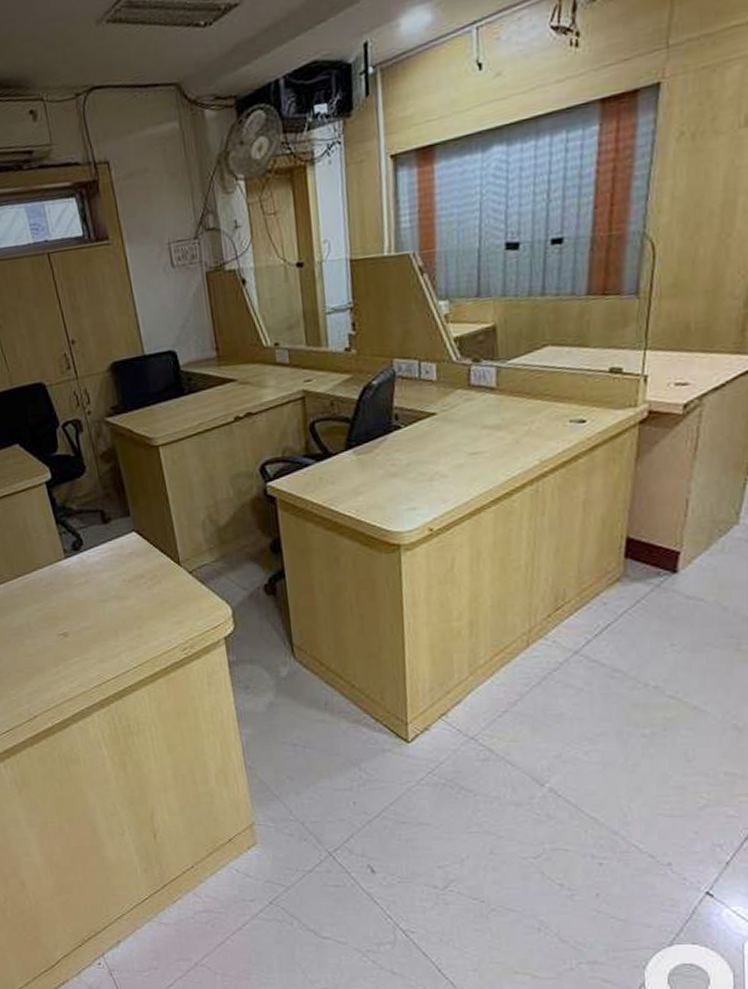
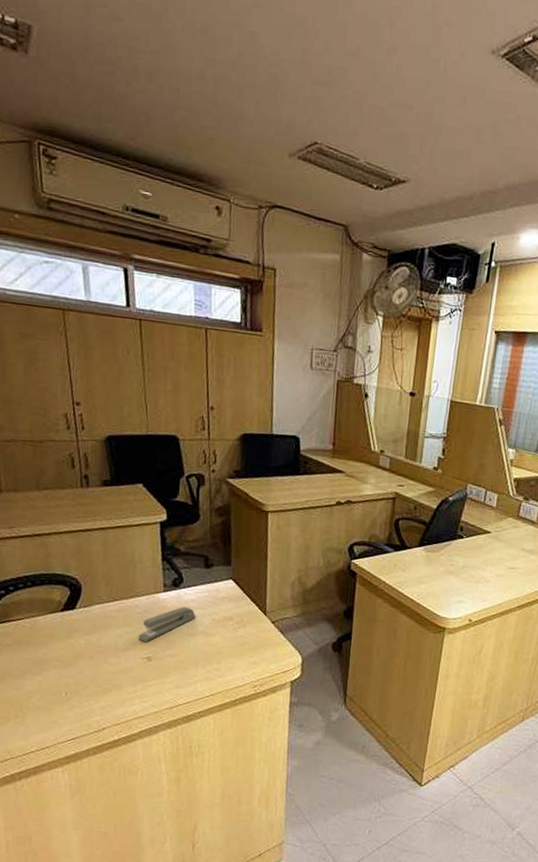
stapler: none [49,570,105,617] -> present [138,606,196,642]

